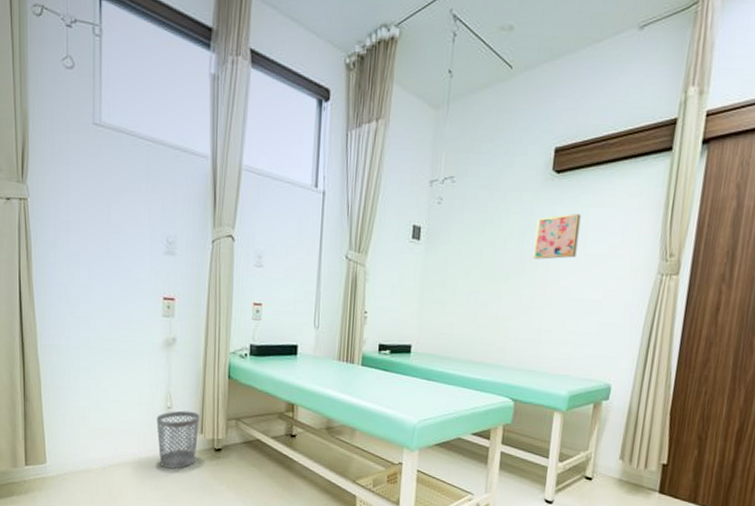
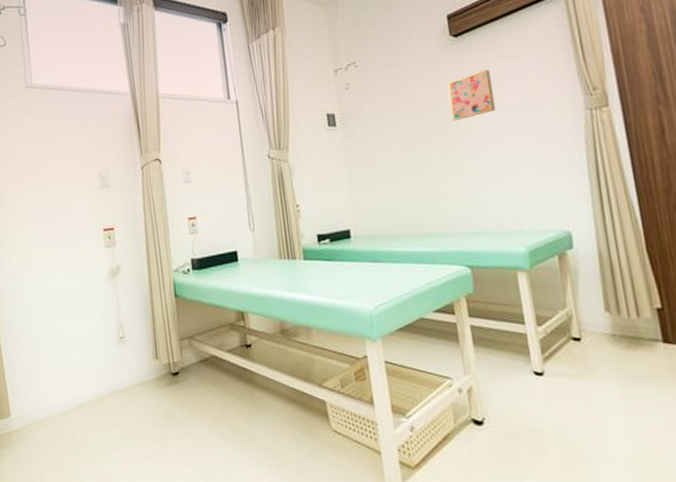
wastebasket: present [156,410,200,469] -> none [111,337,155,402]

